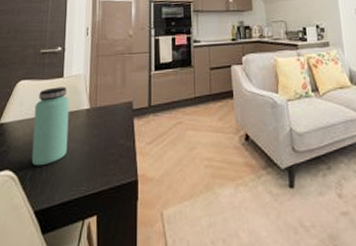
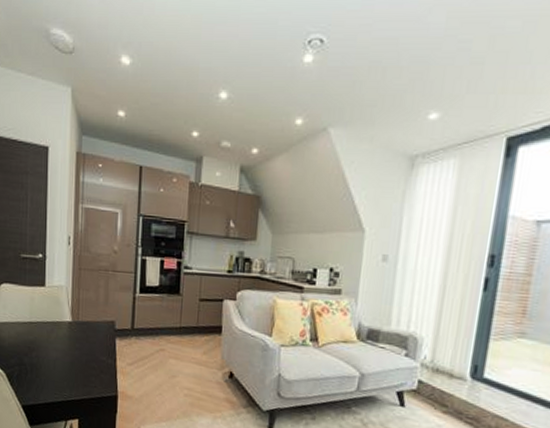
bottle: present [31,86,70,166] -> none [17,295,52,368]

